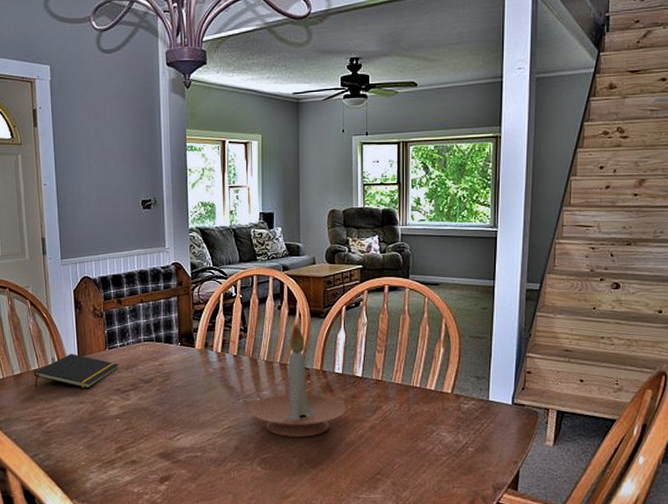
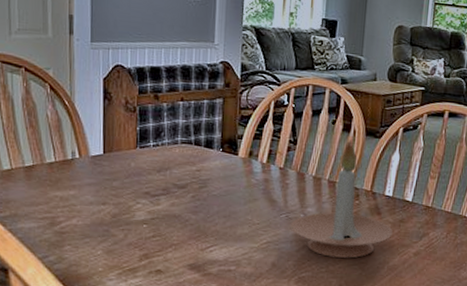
notepad: present [34,354,119,389] -> none [49,149,150,189]

